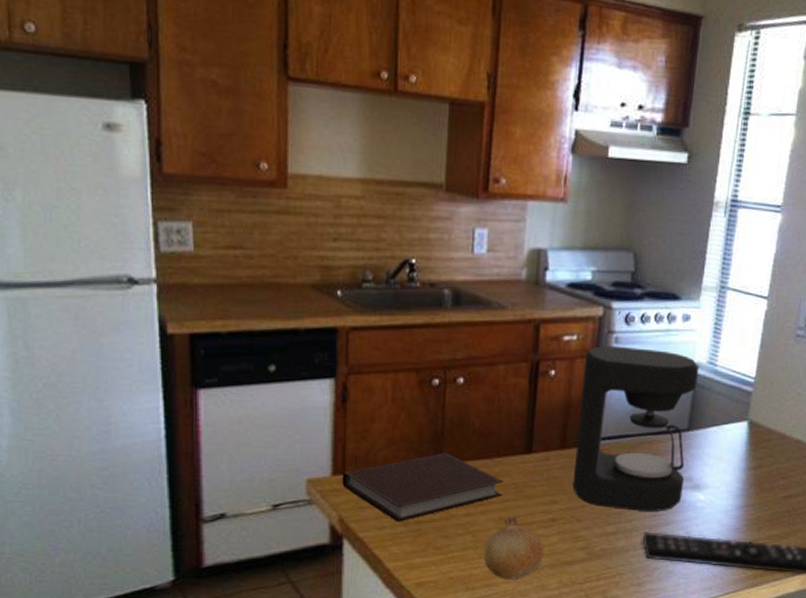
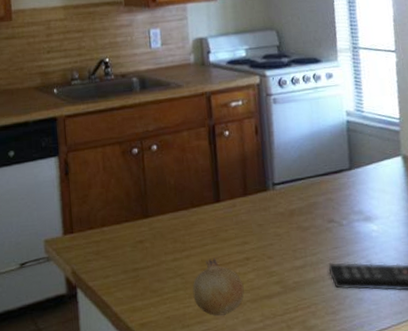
notebook: present [342,453,503,522] -> none [71,208,201,271]
coffee maker: present [572,345,700,511] -> none [251,105,357,245]

